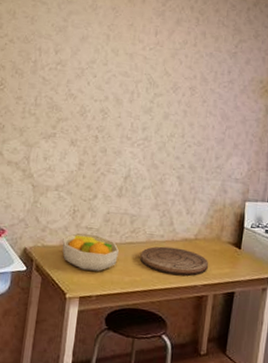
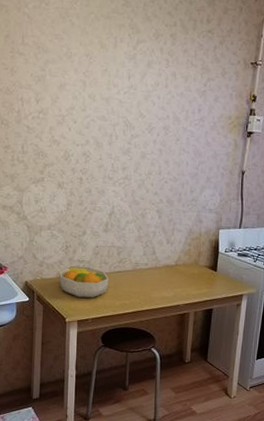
cutting board: present [140,246,208,276] -> none [128,273,188,298]

